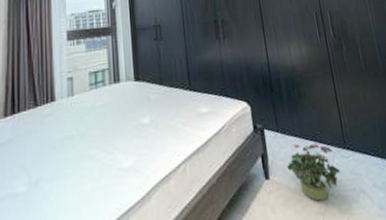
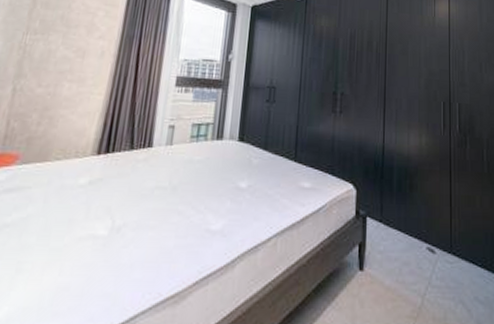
potted plant: present [287,143,340,201] -> none [384,238,441,304]

